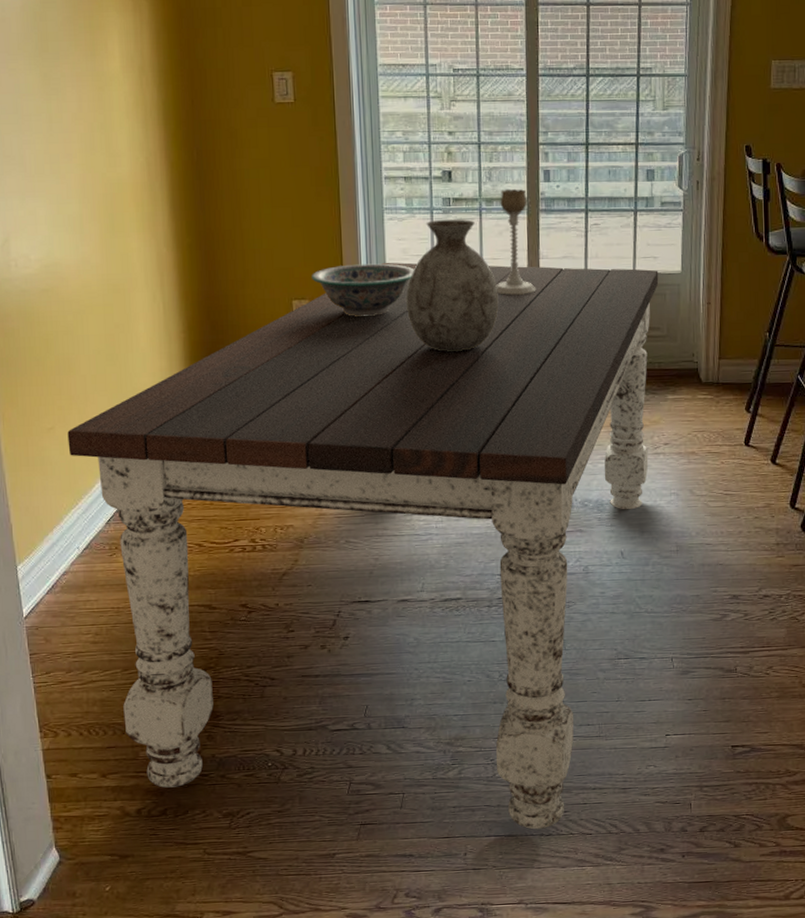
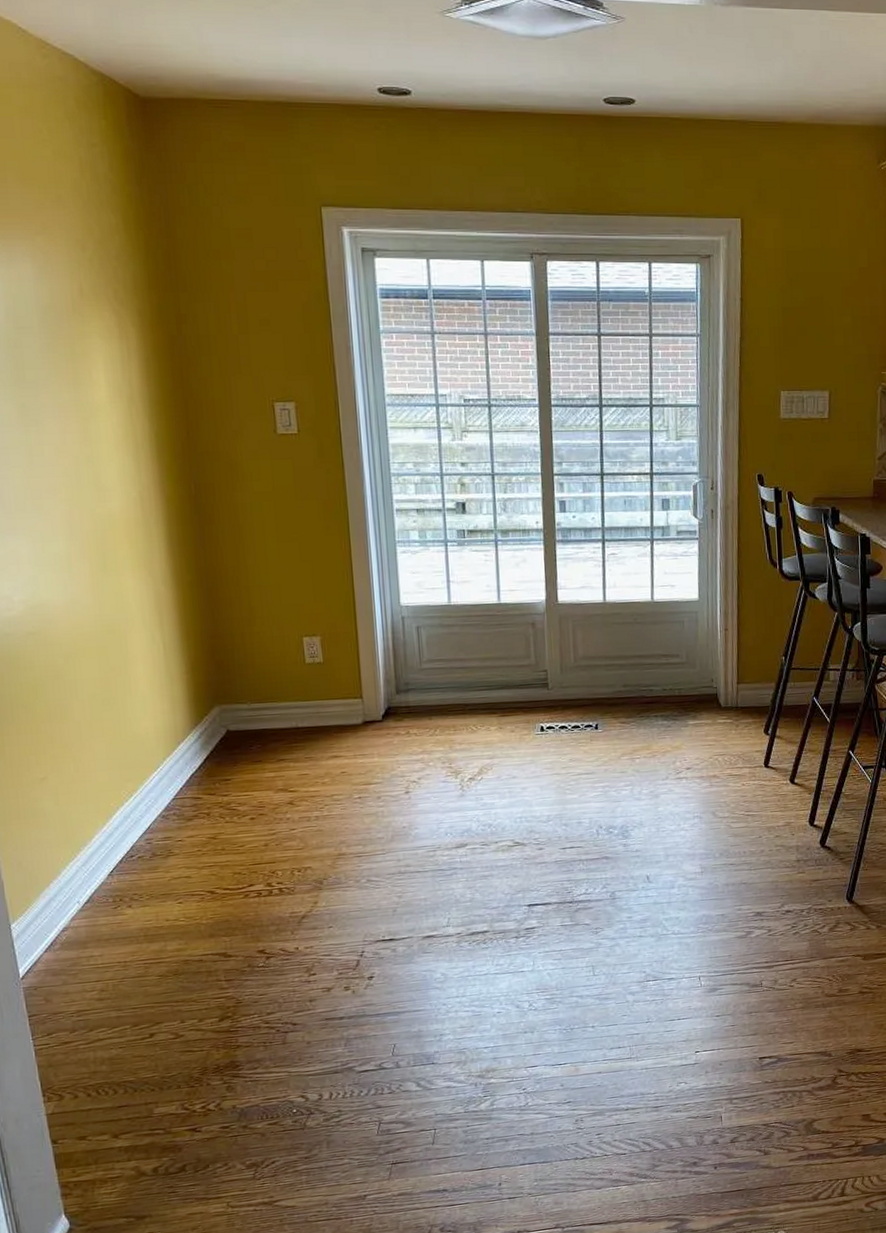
dining table: present [67,262,659,830] -> none [62,596,677,1155]
decorative bowl: present [312,263,414,316] -> none [323,597,430,652]
vase: present [406,219,499,351] -> none [422,551,518,685]
candle holder: present [496,188,536,295] -> none [514,519,555,626]

